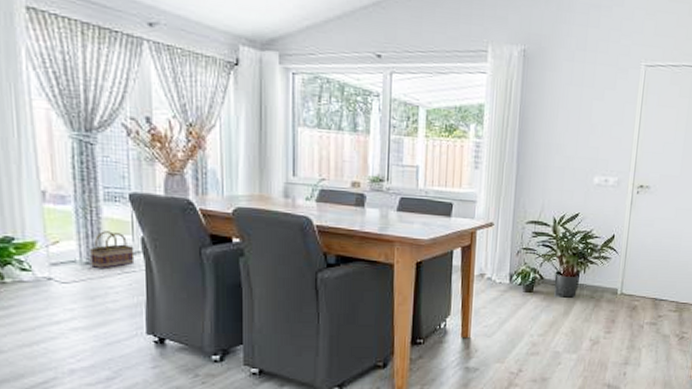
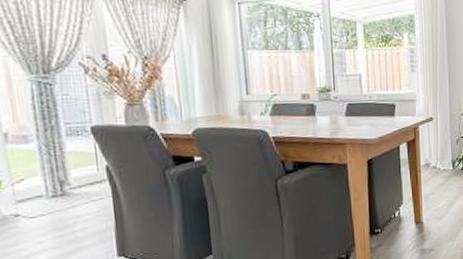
basket: present [88,231,135,270] -> none [54,164,101,201]

